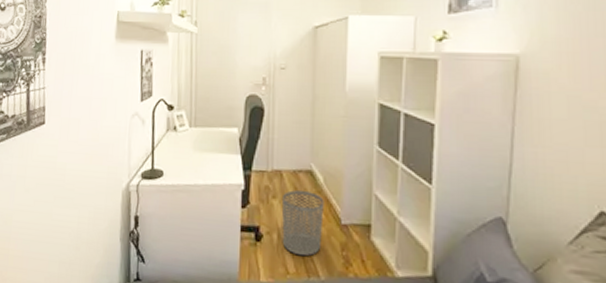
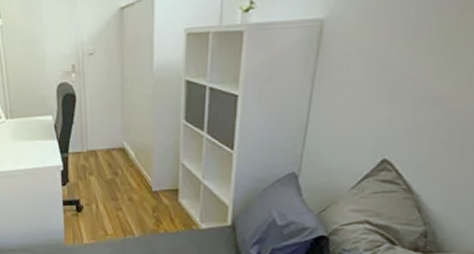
waste bin: present [281,190,324,256] -> none [97,166,136,220]

